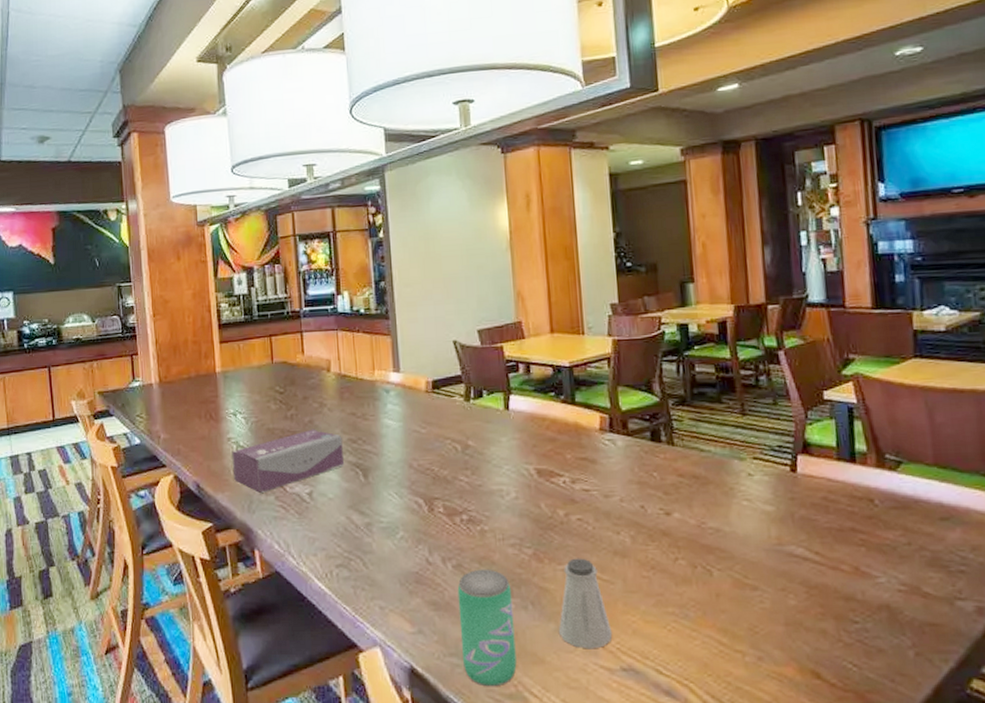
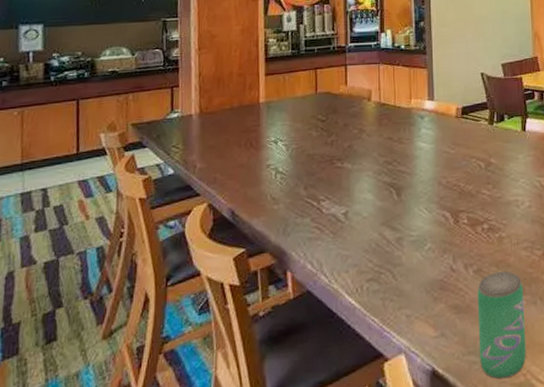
tissue box: present [232,429,344,493] -> none [270,153,379,216]

